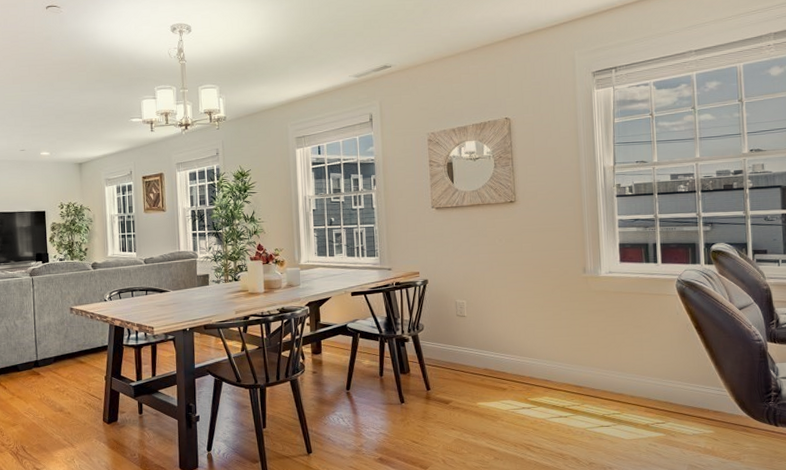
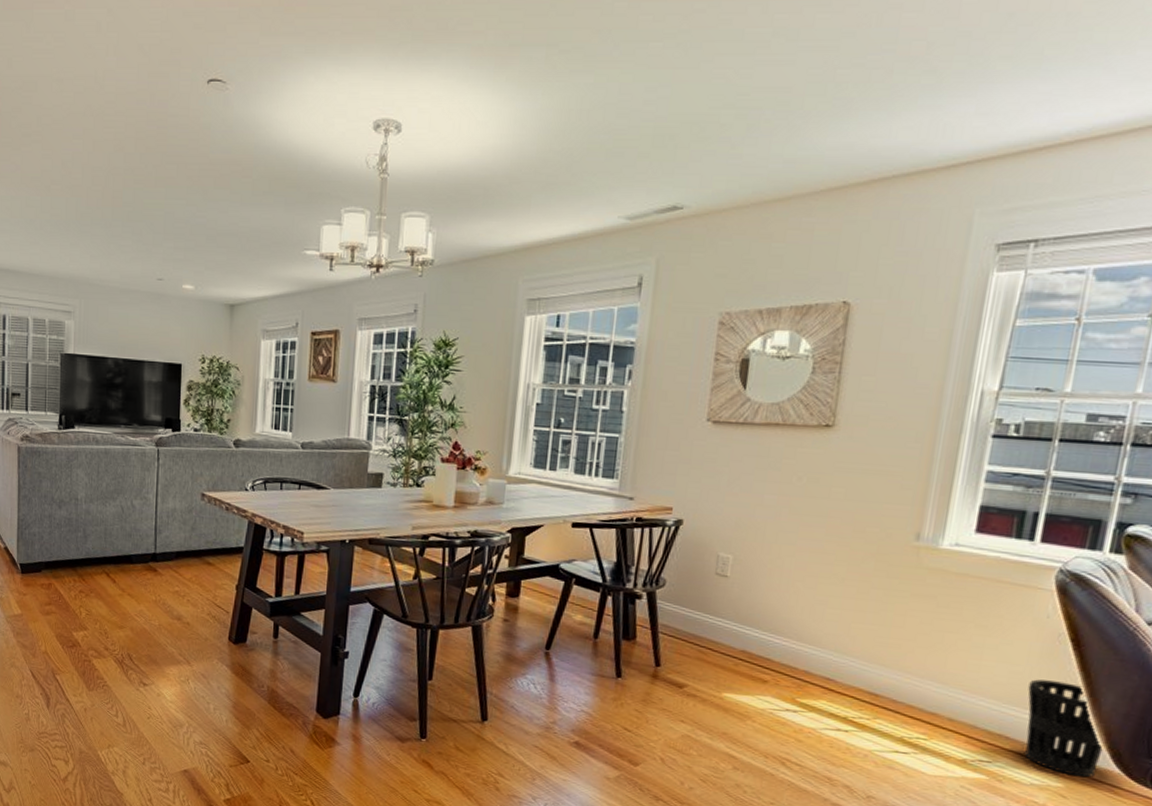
wastebasket: none [676,358,733,424] -> present [1025,679,1103,778]

